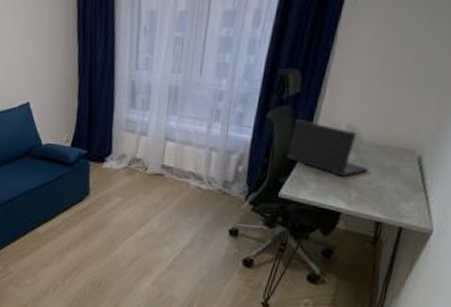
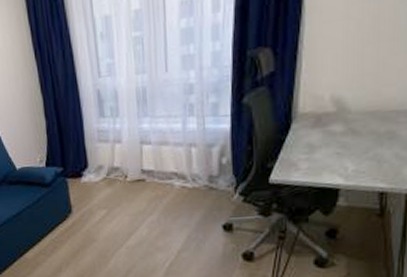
laptop: present [287,120,369,177] -> none [271,99,362,152]

